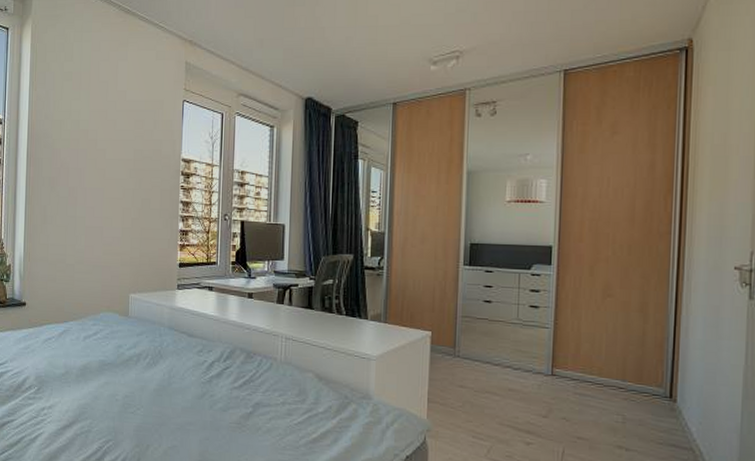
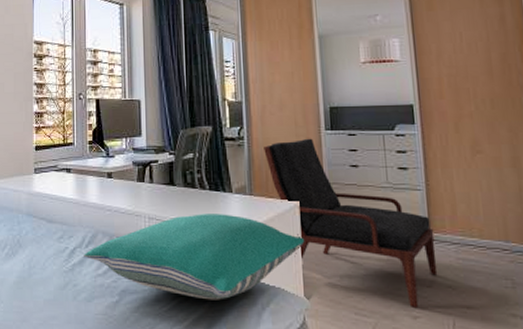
pillow: none [221,337,433,417] -> present [84,214,305,300]
armchair: none [402,272,556,435] -> present [264,138,438,307]

